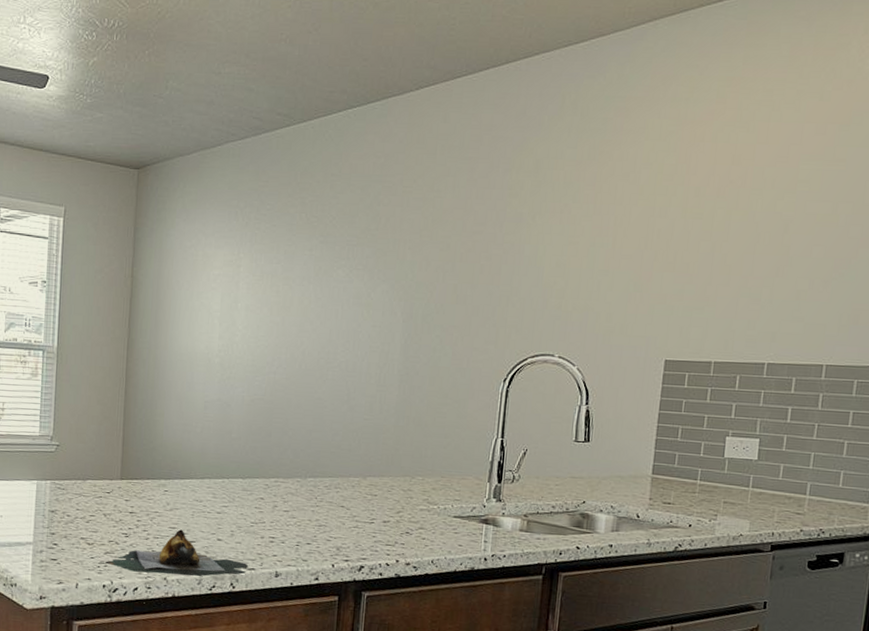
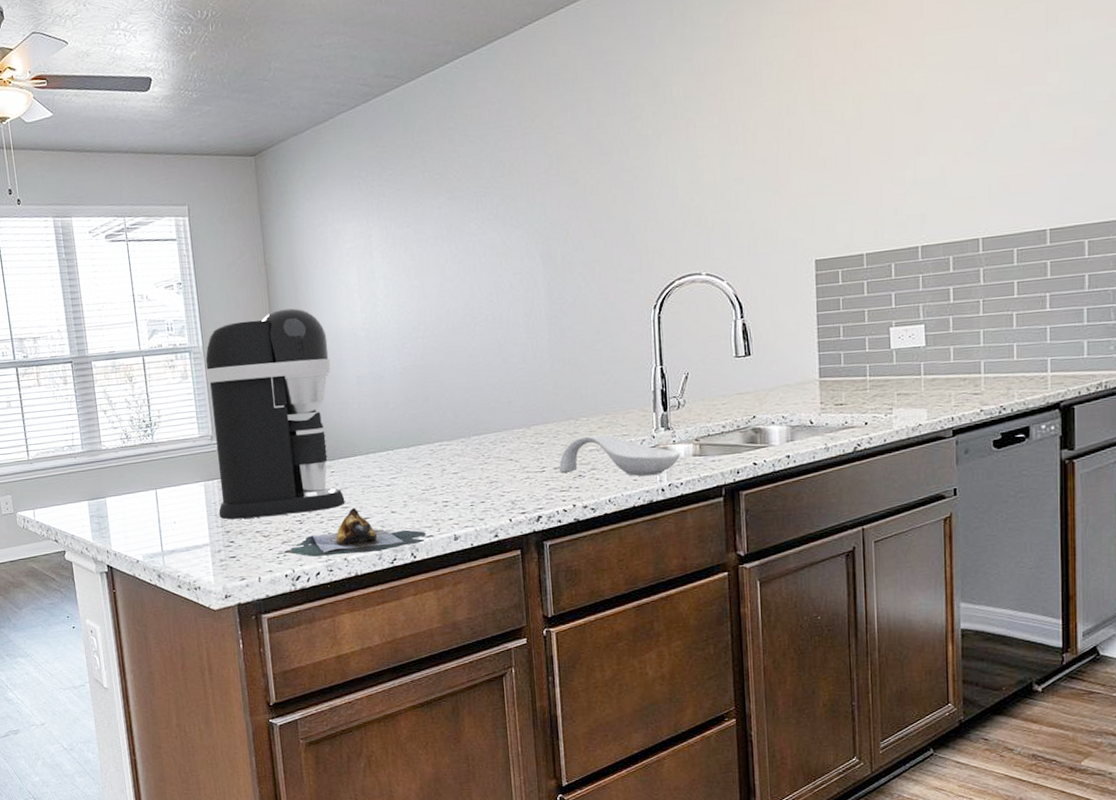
coffee maker: none [46,323,181,527] -> present [205,308,345,520]
spoon rest: none [388,494,508,544] -> present [559,434,681,476]

